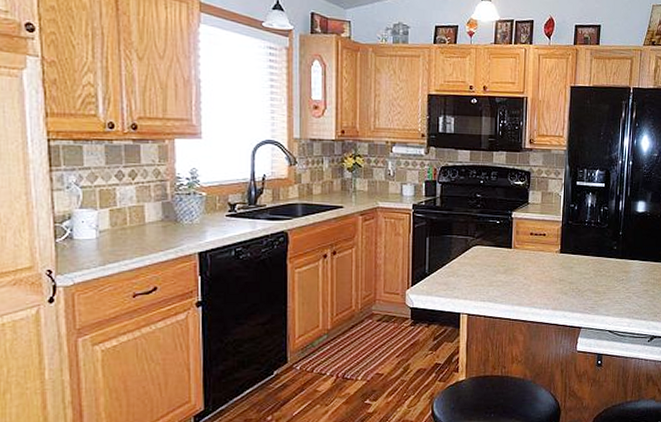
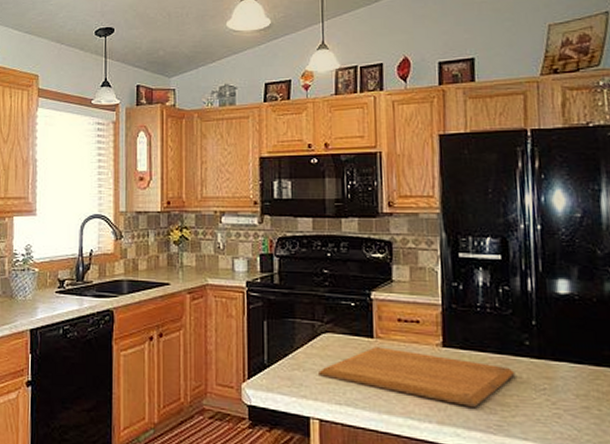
chopping board: none [469,255,606,296] -> present [319,347,516,407]

